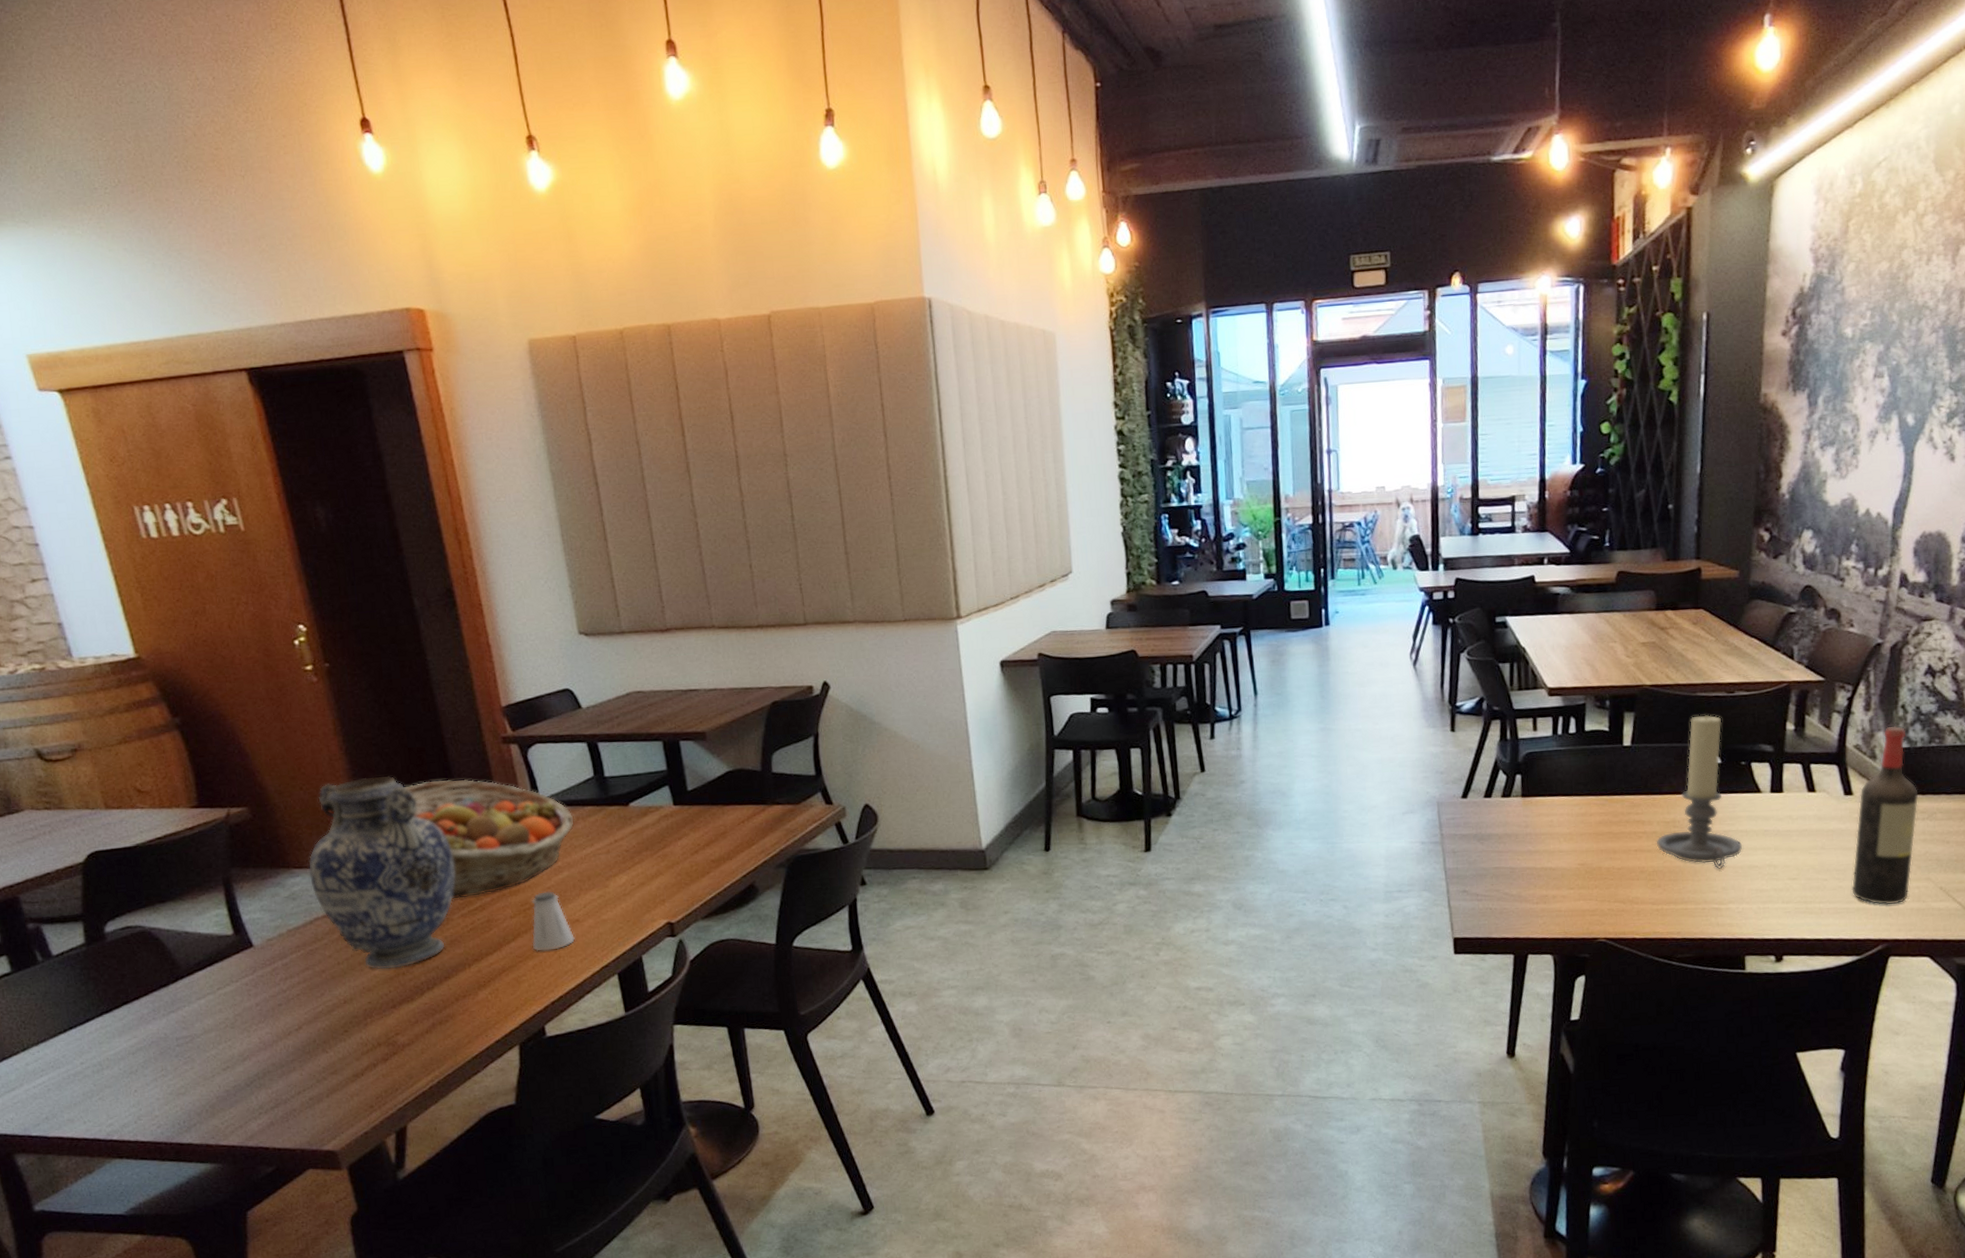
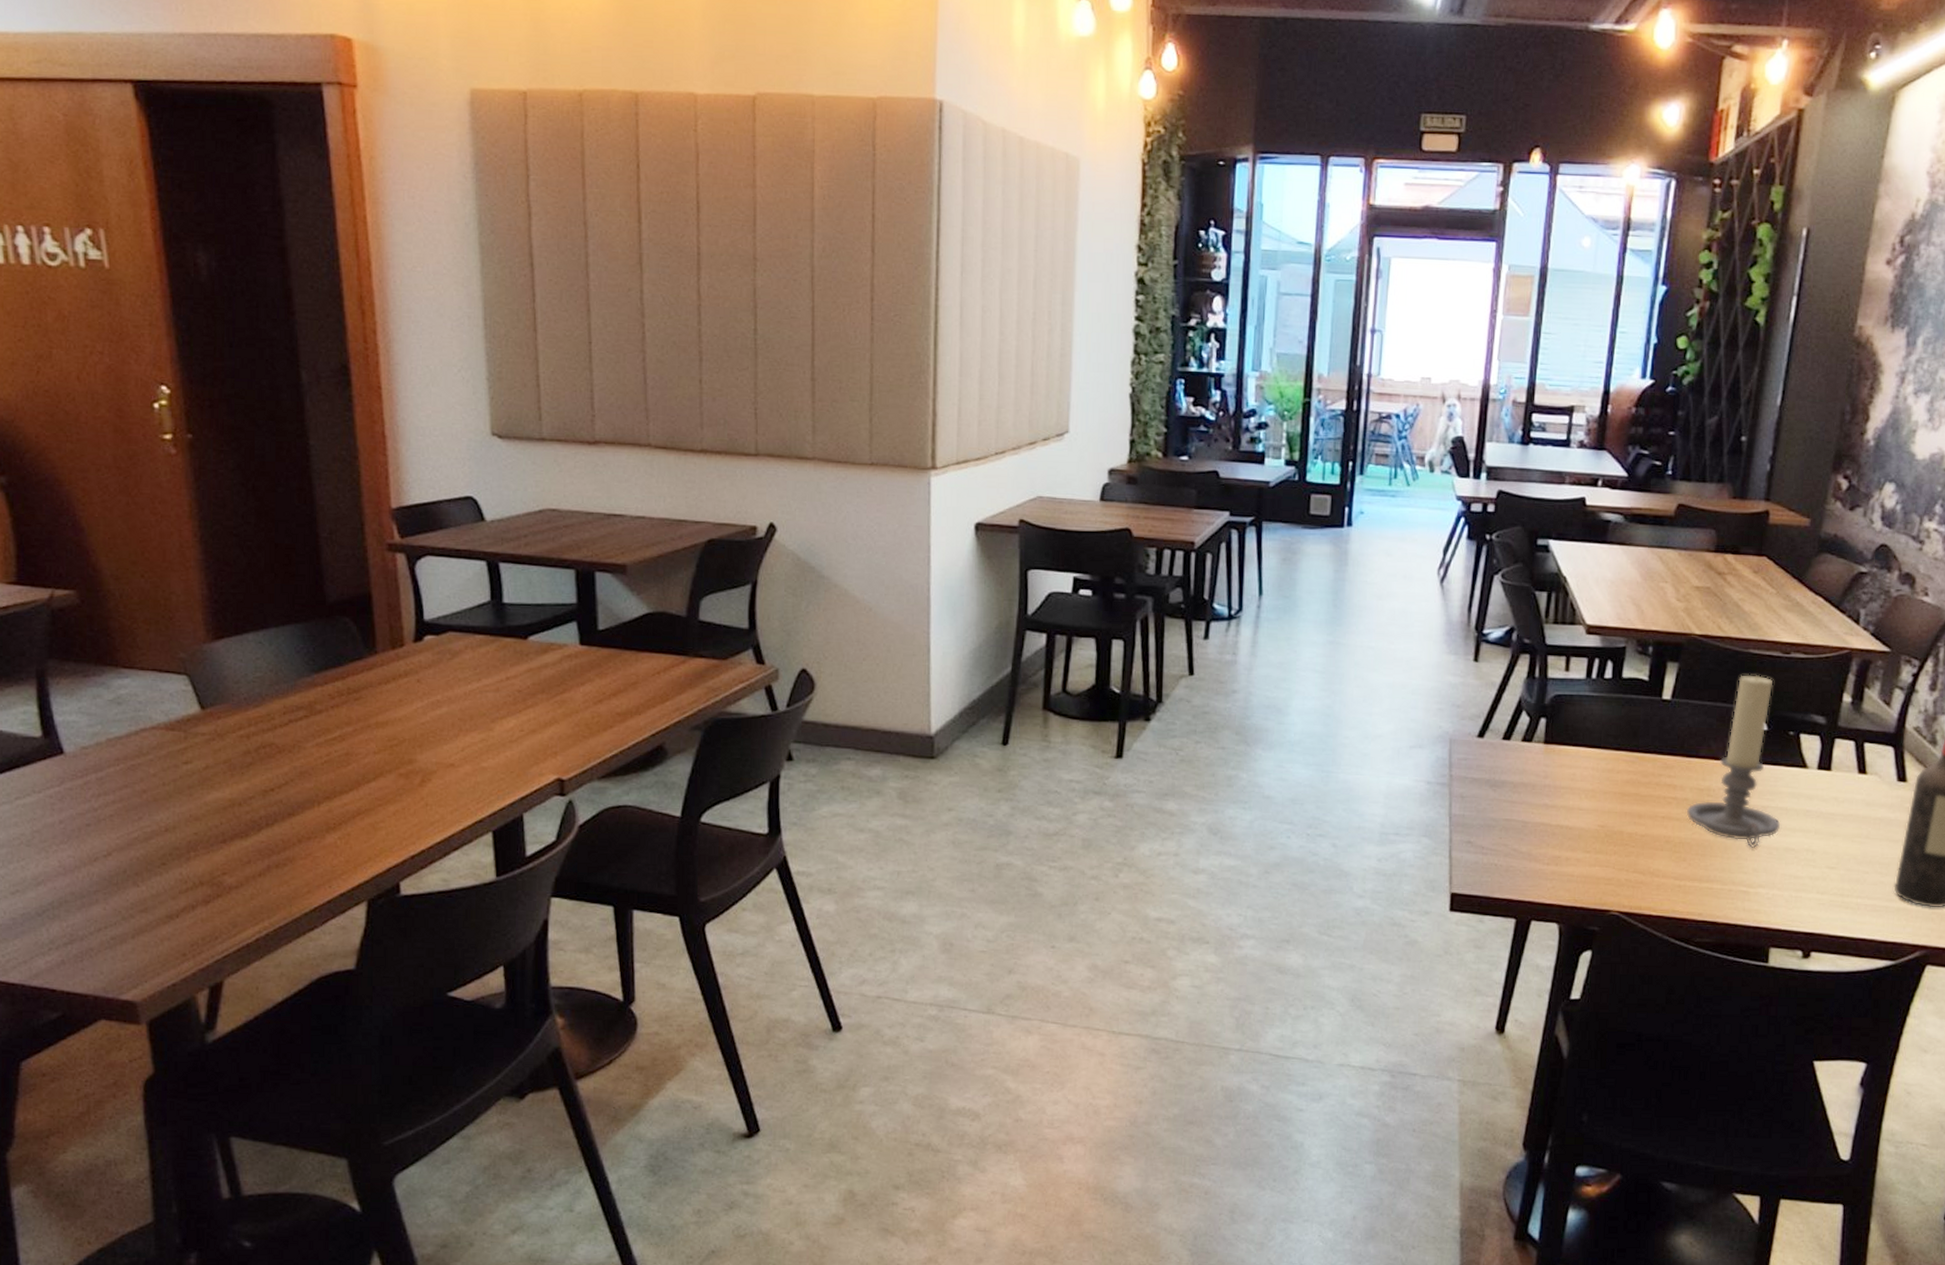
vase: present [308,775,455,969] -> none [140,572,315,798]
fruit basket: present [403,779,574,900] -> none [264,584,461,726]
saltshaker: present [531,891,575,952] -> none [396,727,447,796]

